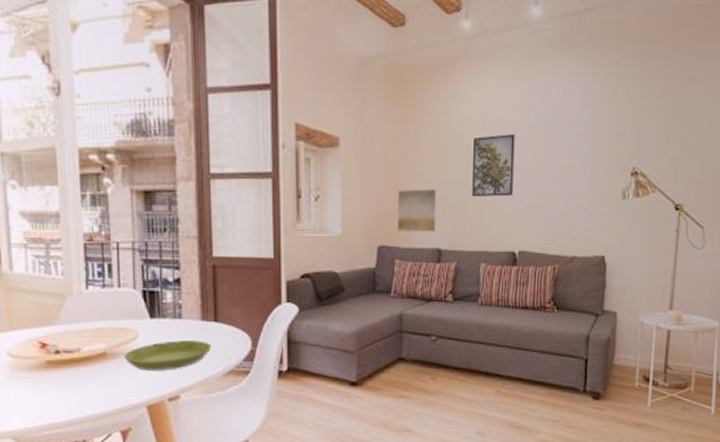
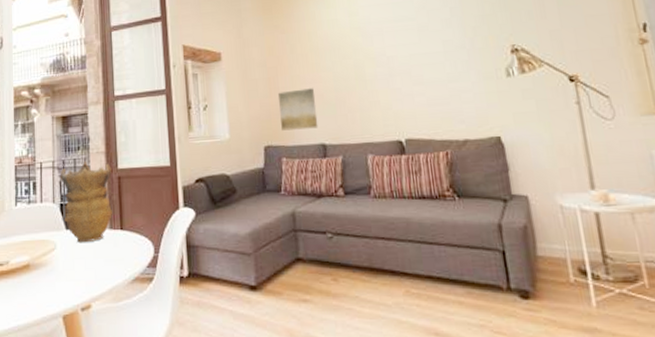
saucer: present [124,340,212,371] -> none [44,249,119,280]
vase: none [141,244,205,334] -> present [60,160,112,243]
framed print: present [472,134,515,197] -> none [342,30,390,92]

